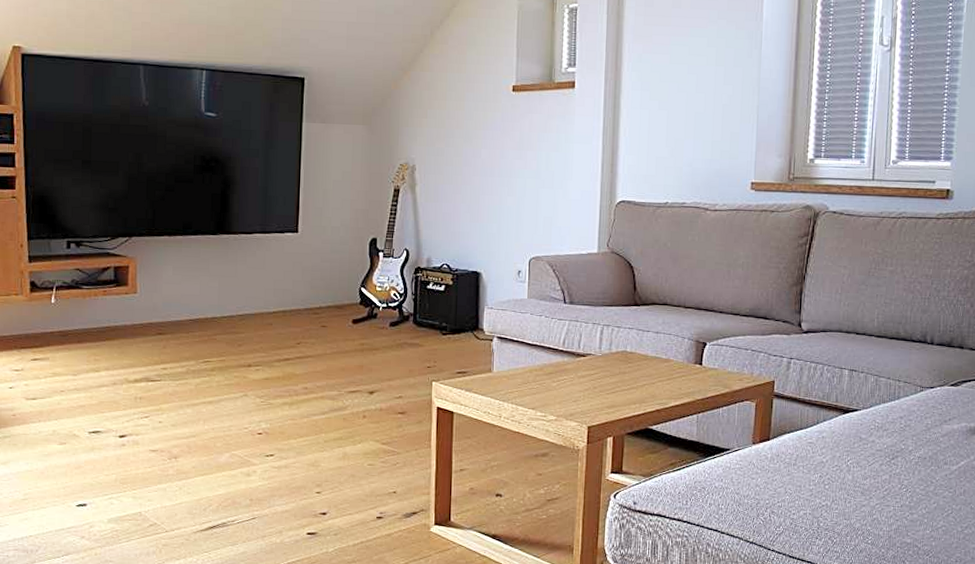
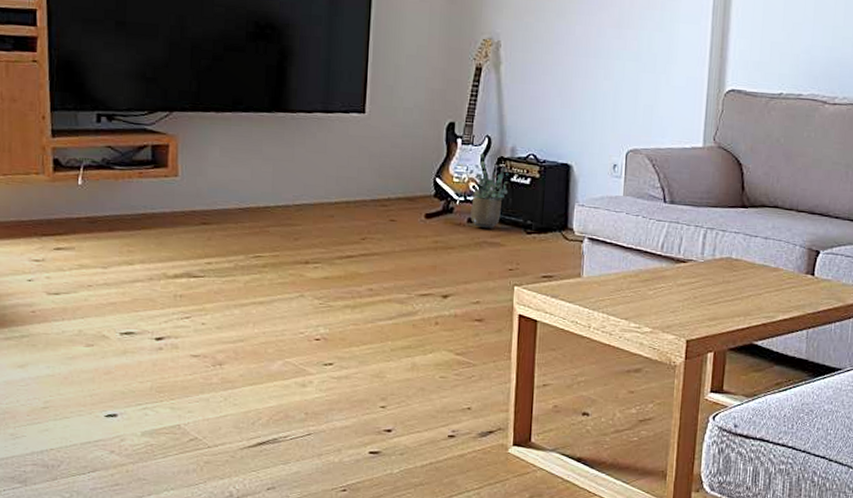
potted plant: none [392,265,426,331] -> present [470,153,509,228]

